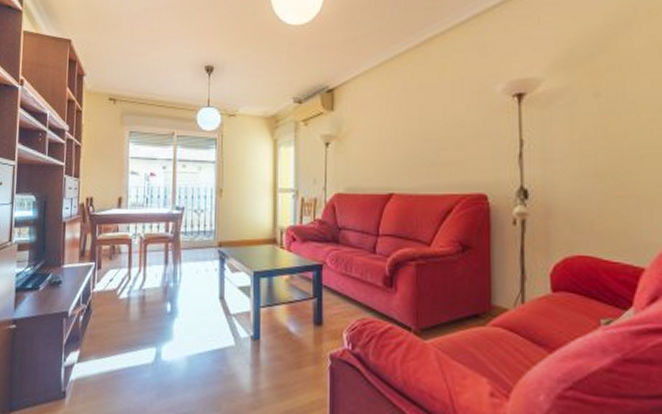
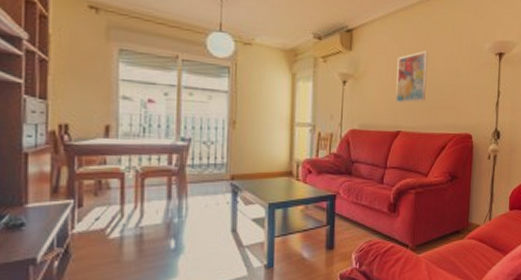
wall art: none [386,102,422,163] -> present [396,51,428,104]

